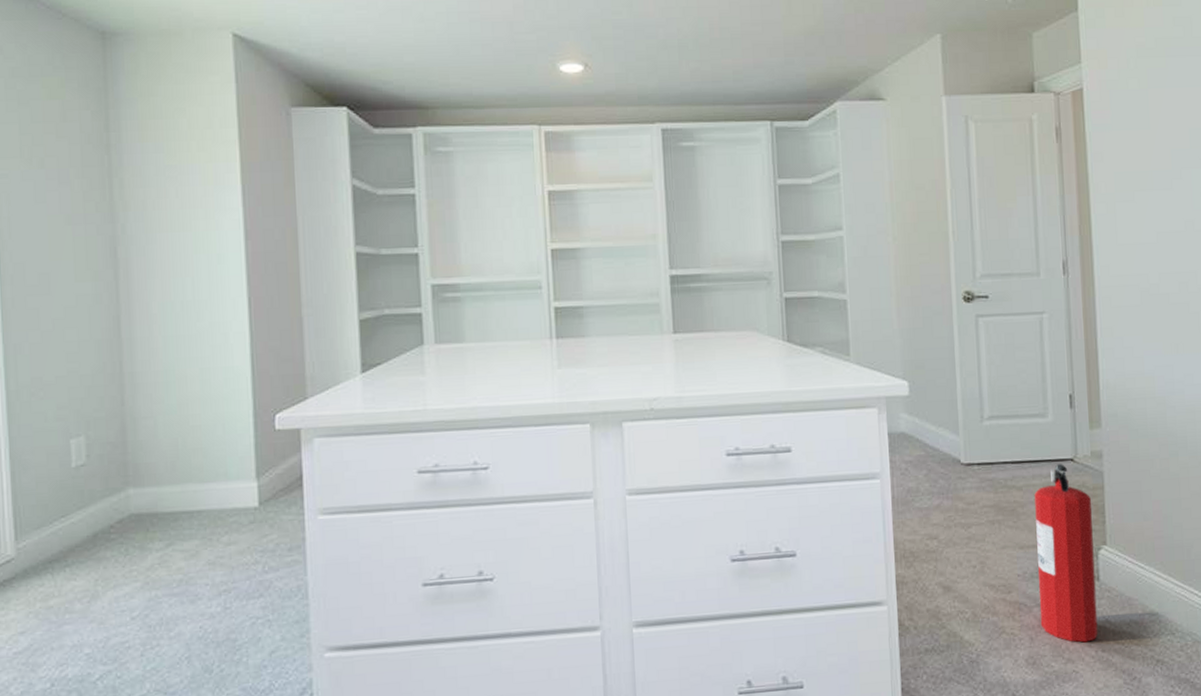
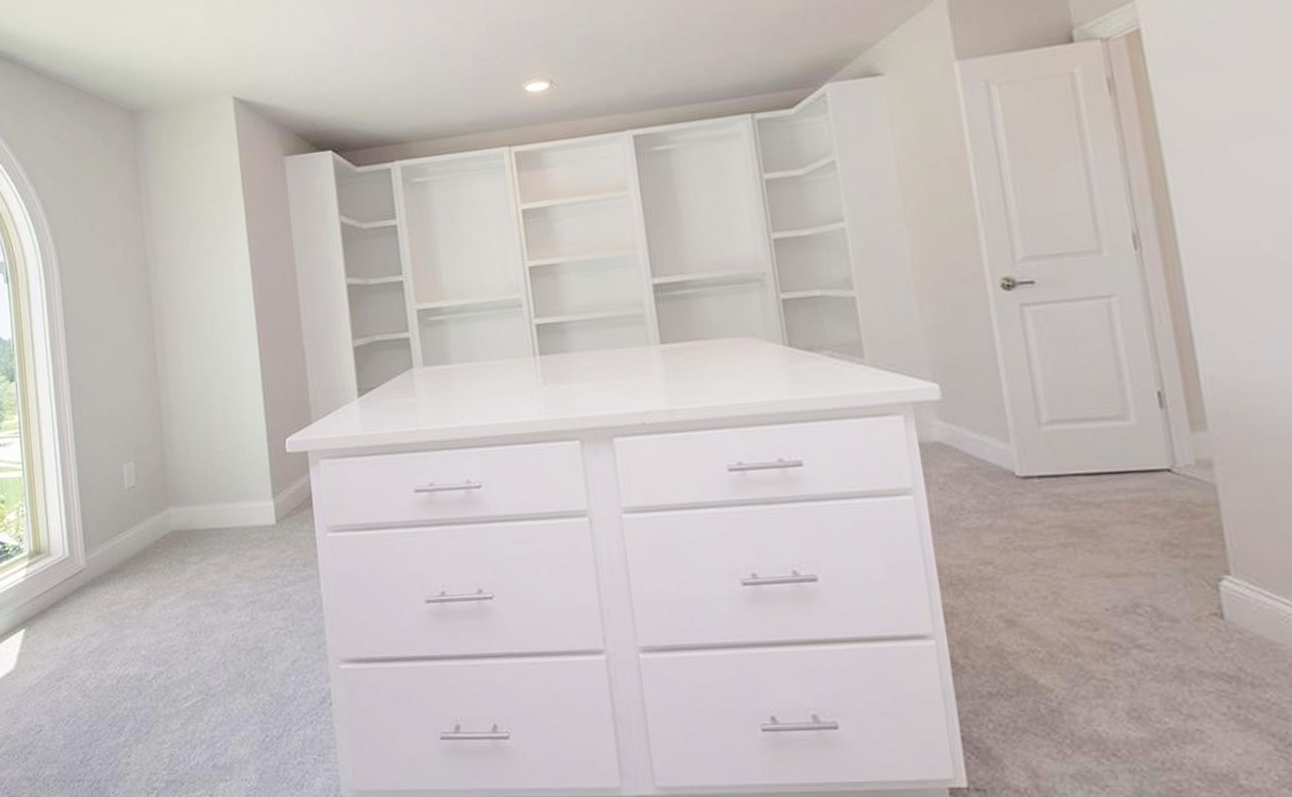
fire extinguisher: present [1034,464,1098,643] -> none [1119,475,1229,695]

